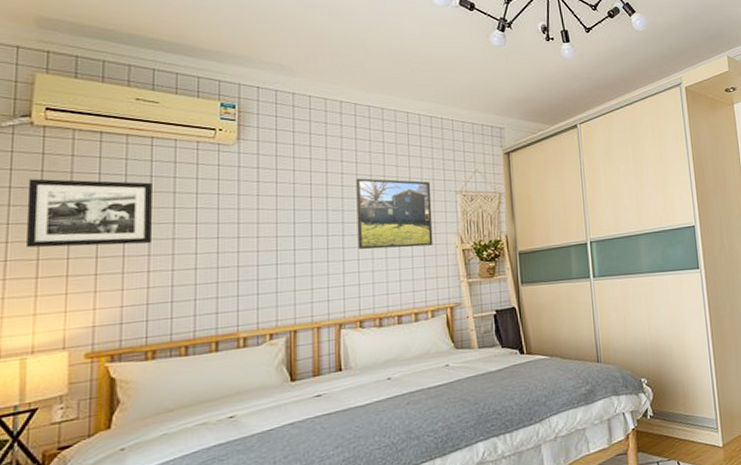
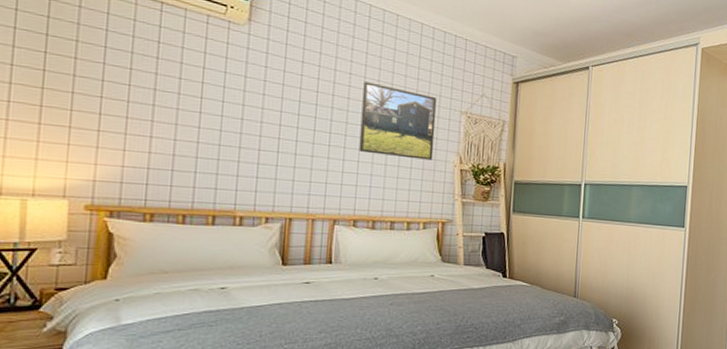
picture frame: present [26,178,152,248] -> none [30,23,160,110]

